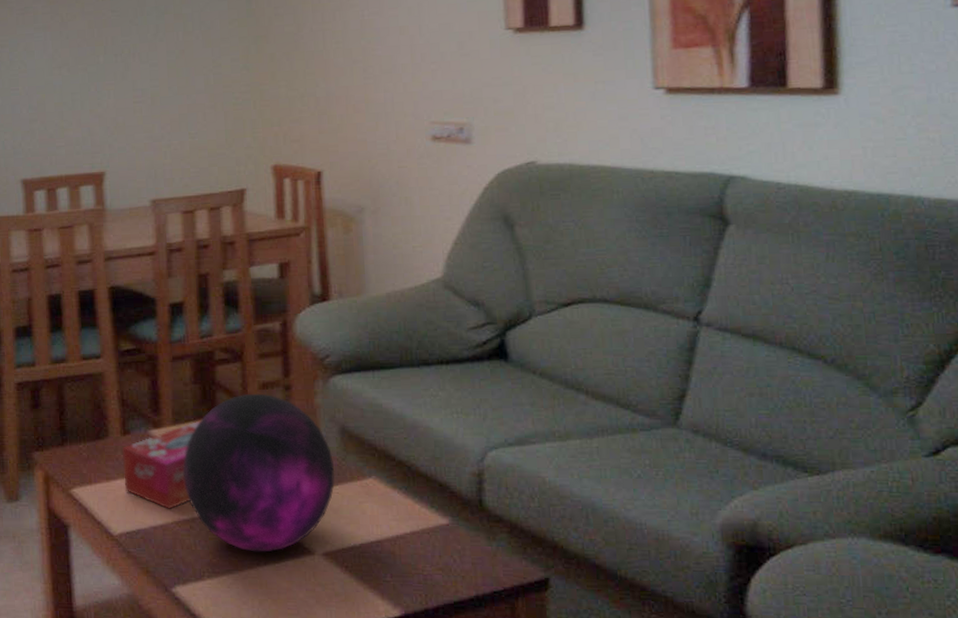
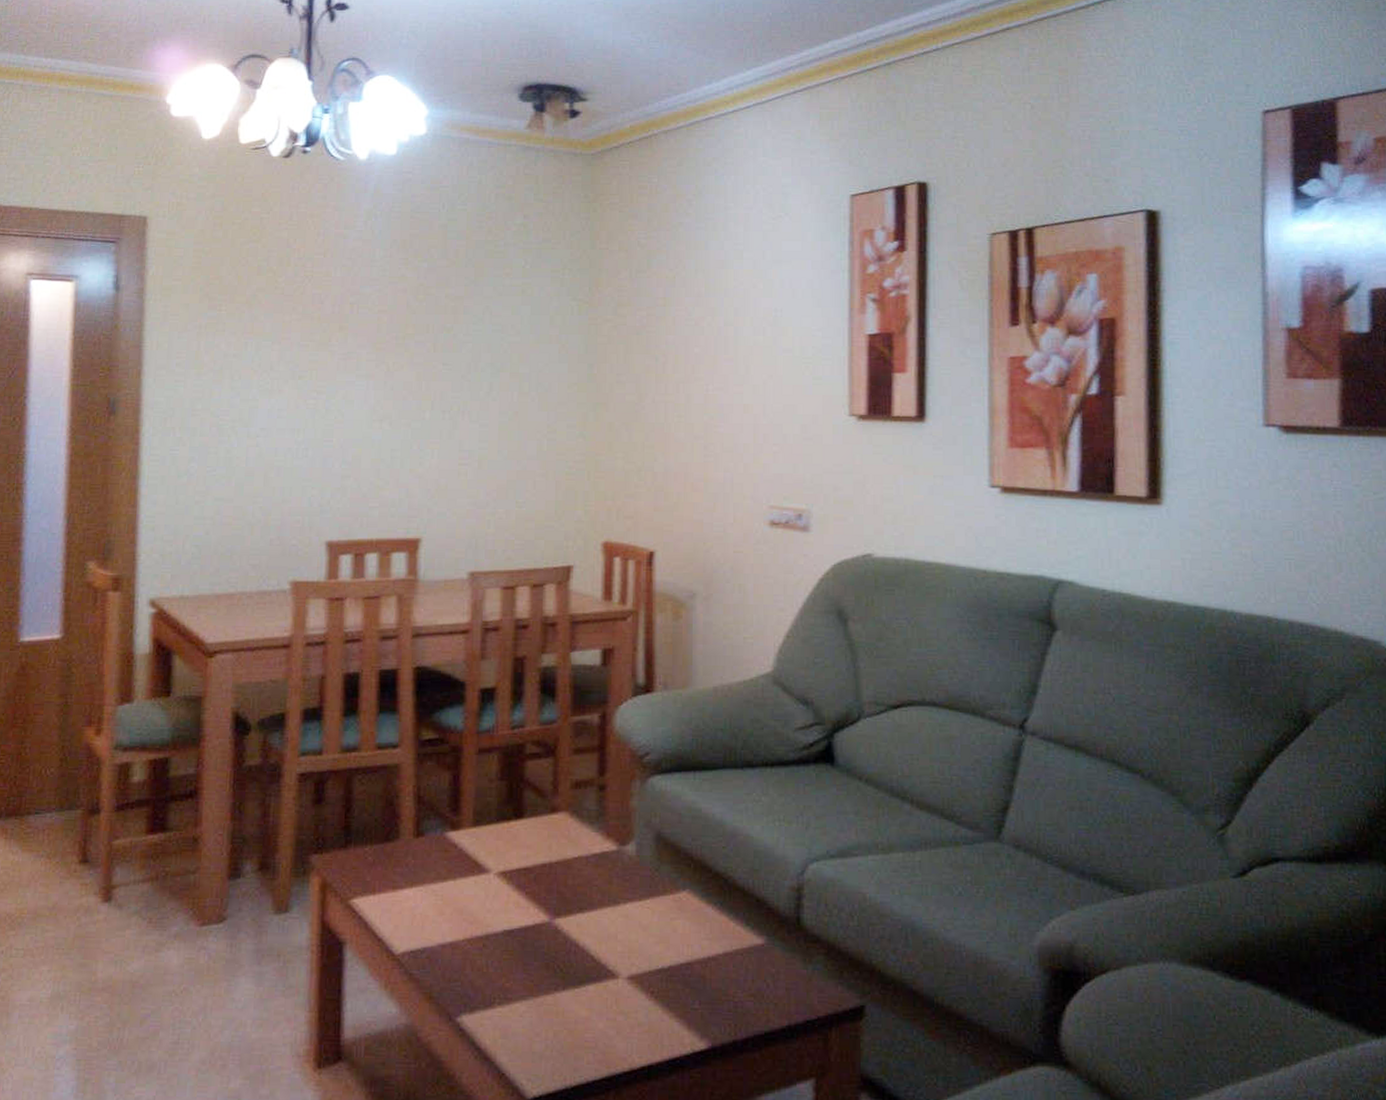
tissue box: present [122,420,202,509] -> none [412,822,506,924]
decorative orb: present [183,393,335,552] -> none [480,793,647,976]

